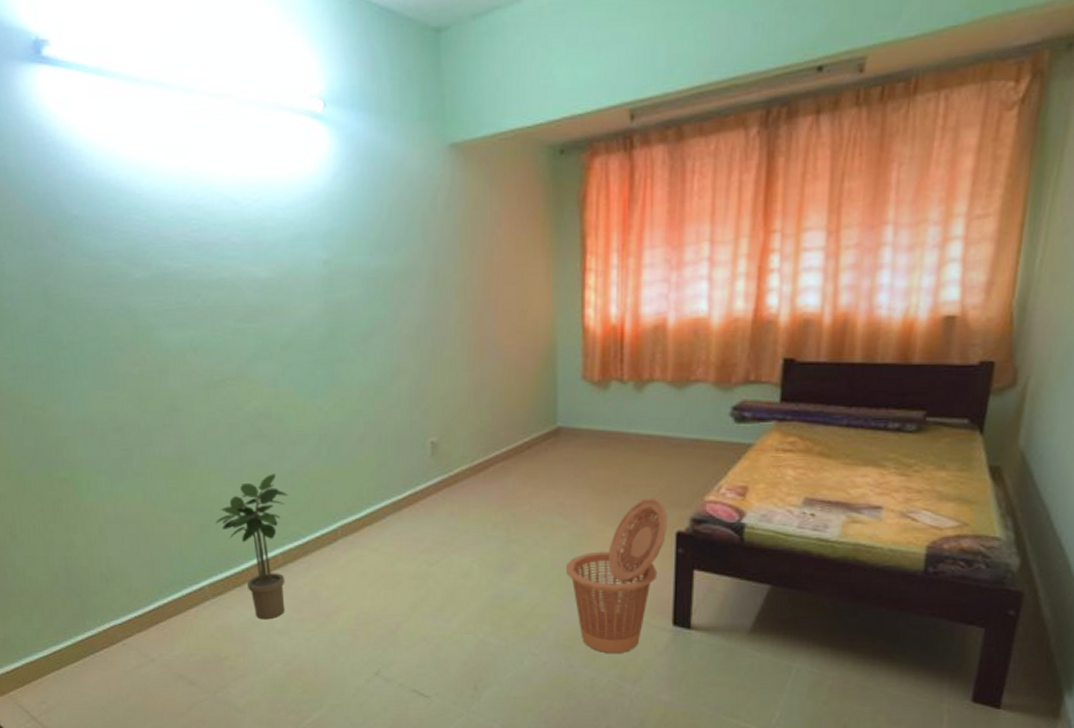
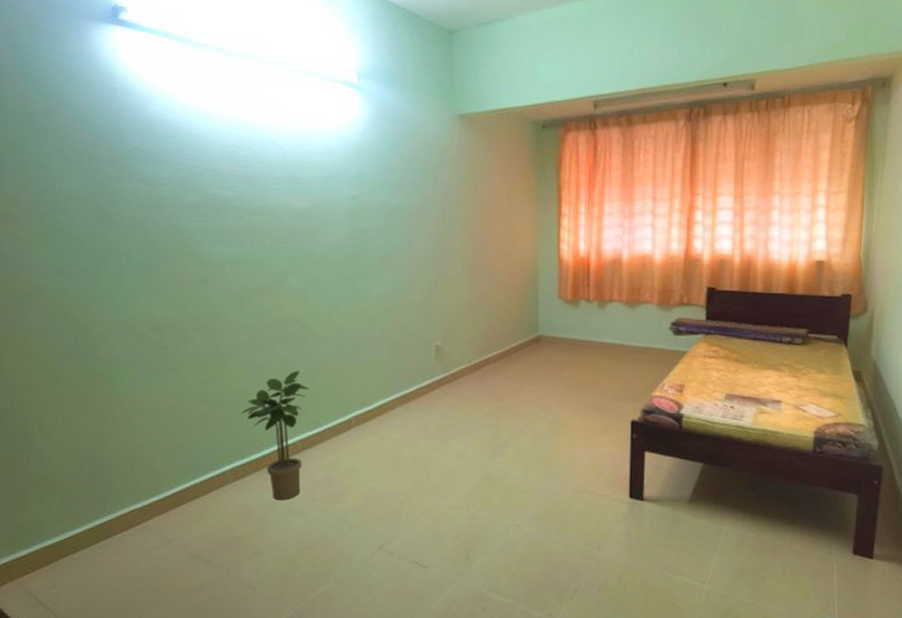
laundry basket: present [565,498,667,653] -> none [544,393,624,523]

